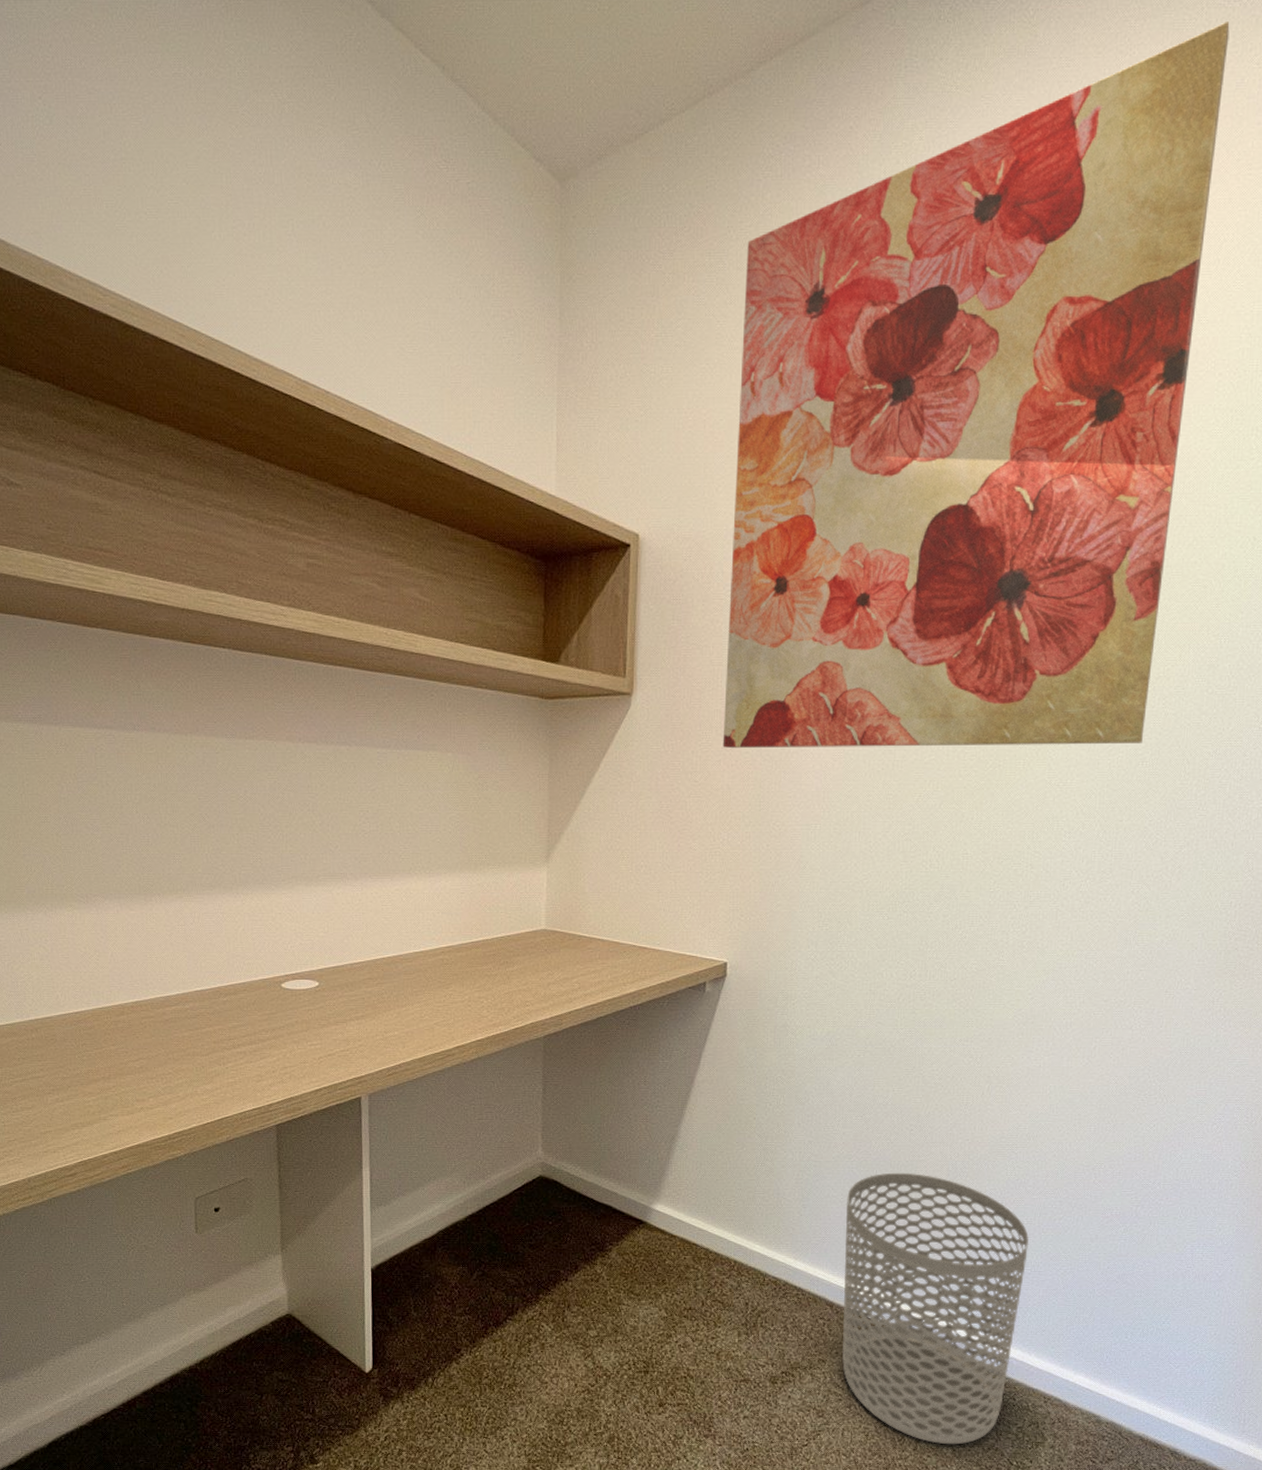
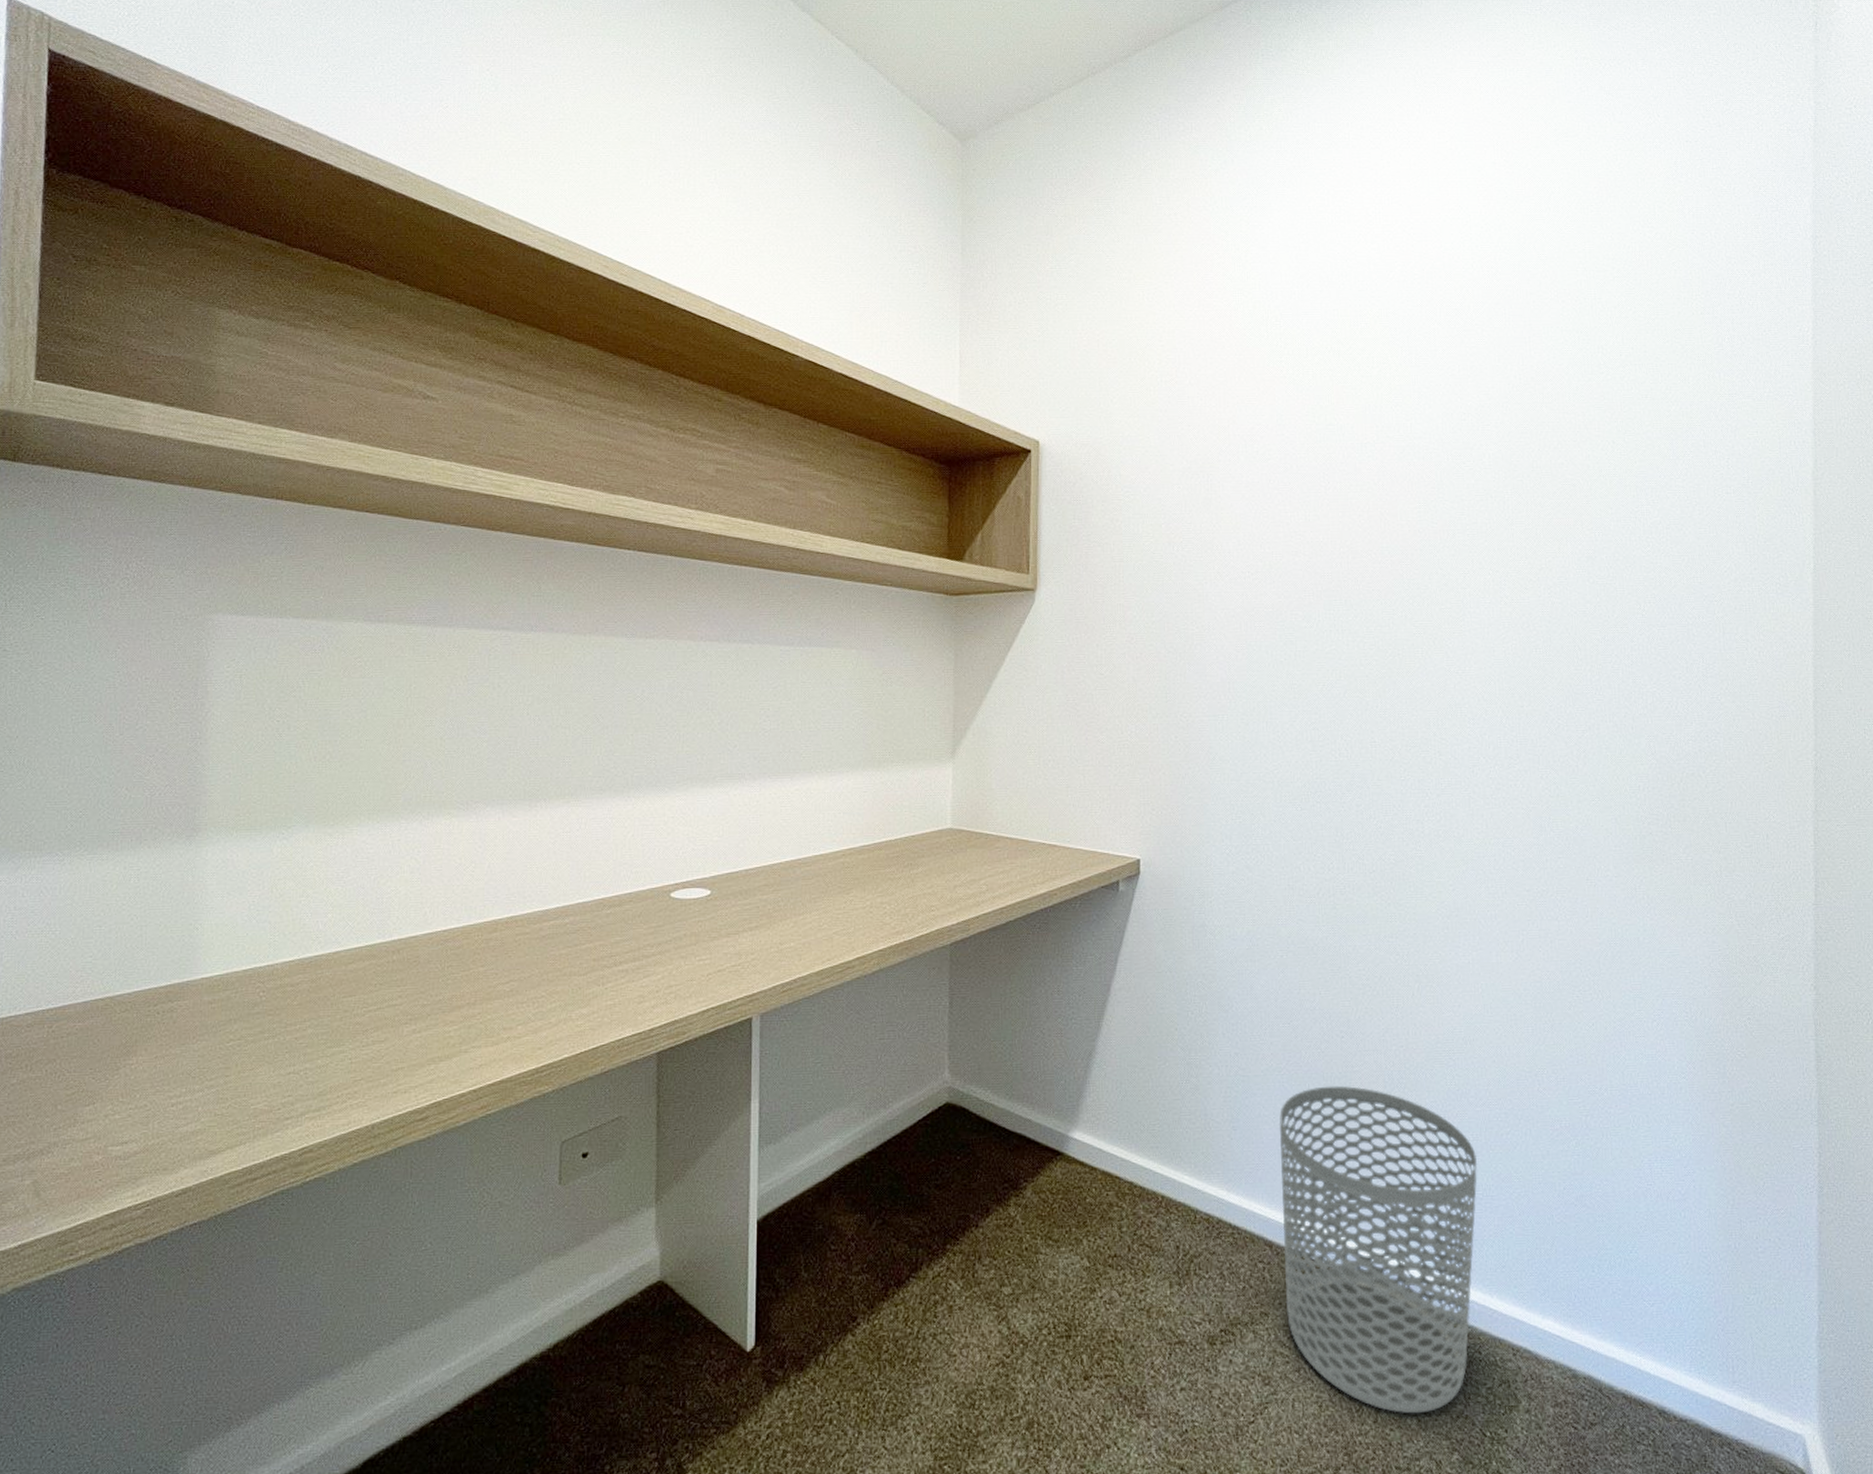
wall art: present [722,22,1230,749] -> none [1126,25,1535,642]

